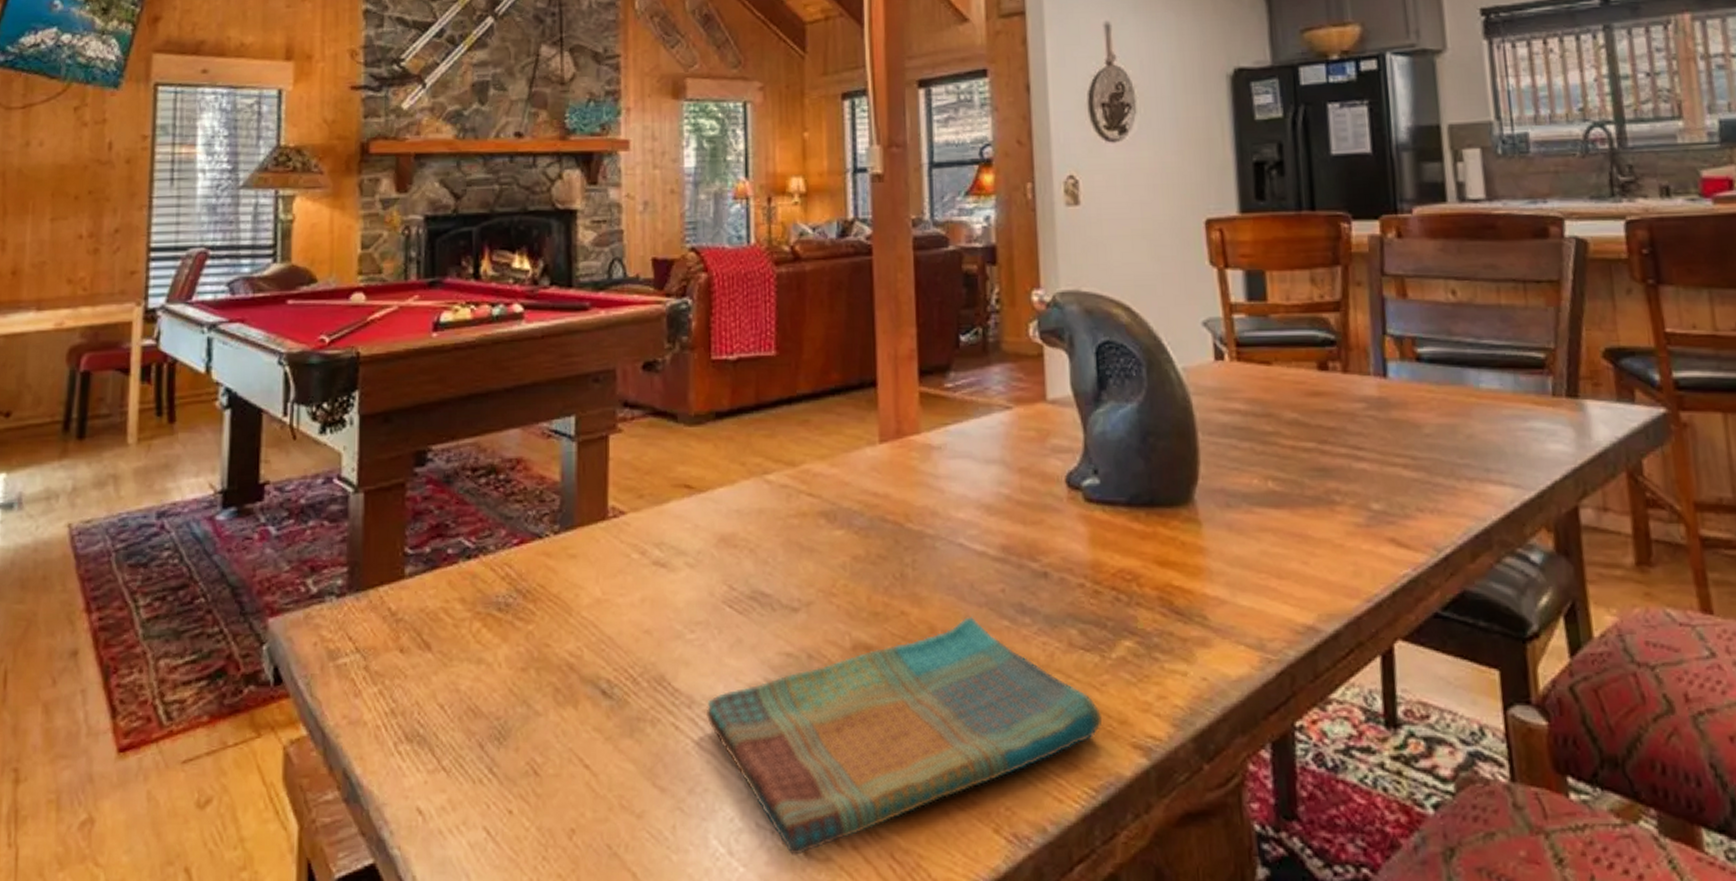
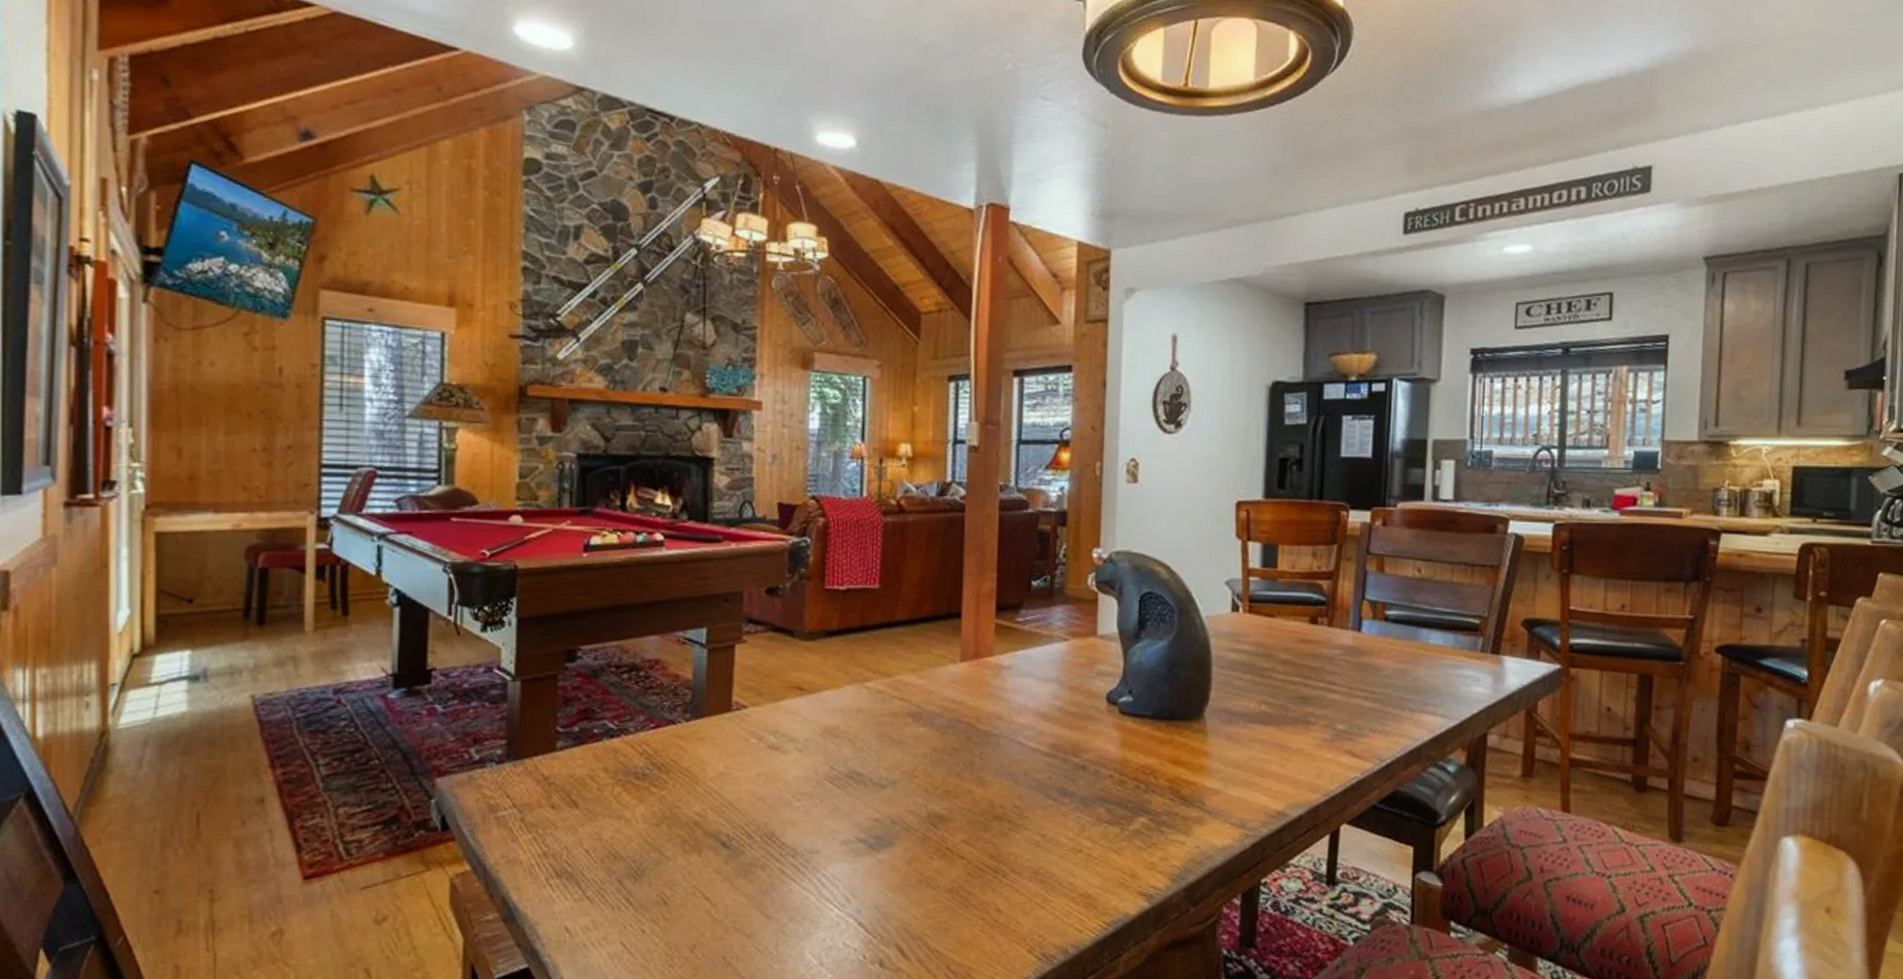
dish towel: present [705,616,1103,855] -> none [806,795,1118,966]

